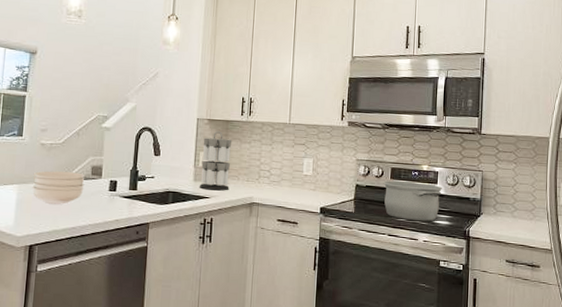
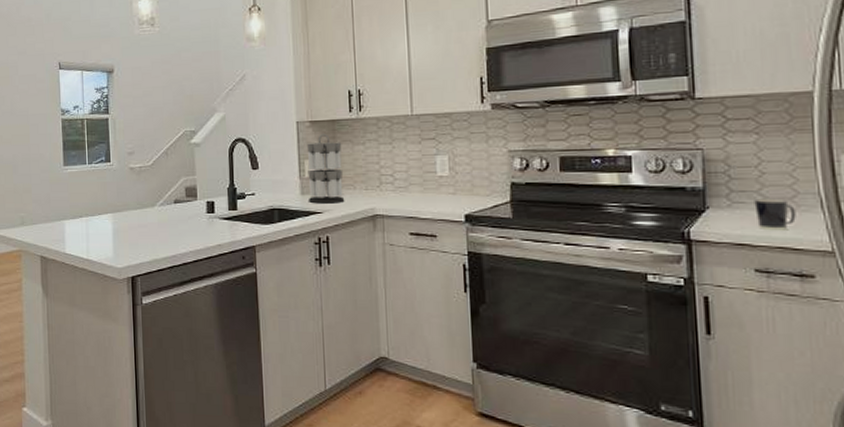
bowl: present [32,171,85,205] -> none [126,196,180,231]
cooking pot: present [383,181,443,222] -> none [550,173,642,224]
mug: none [509,209,533,233] -> present [754,198,796,231]

